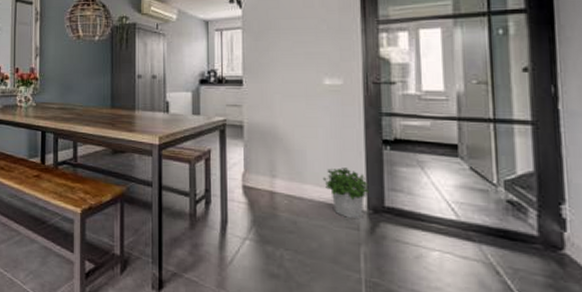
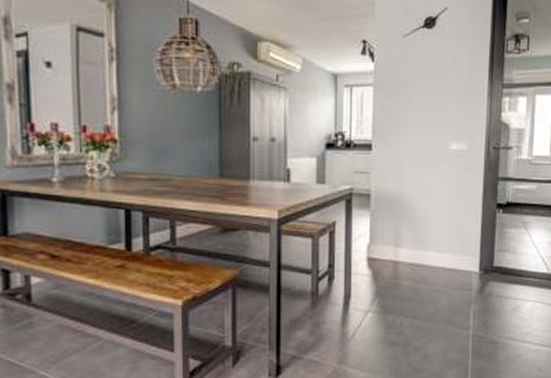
potted plant: present [322,168,369,220] -> none [443,232,482,281]

